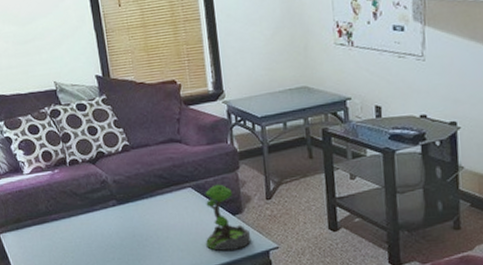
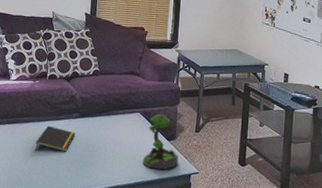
notepad: none [71,219,118,251] -> present [35,125,76,152]

